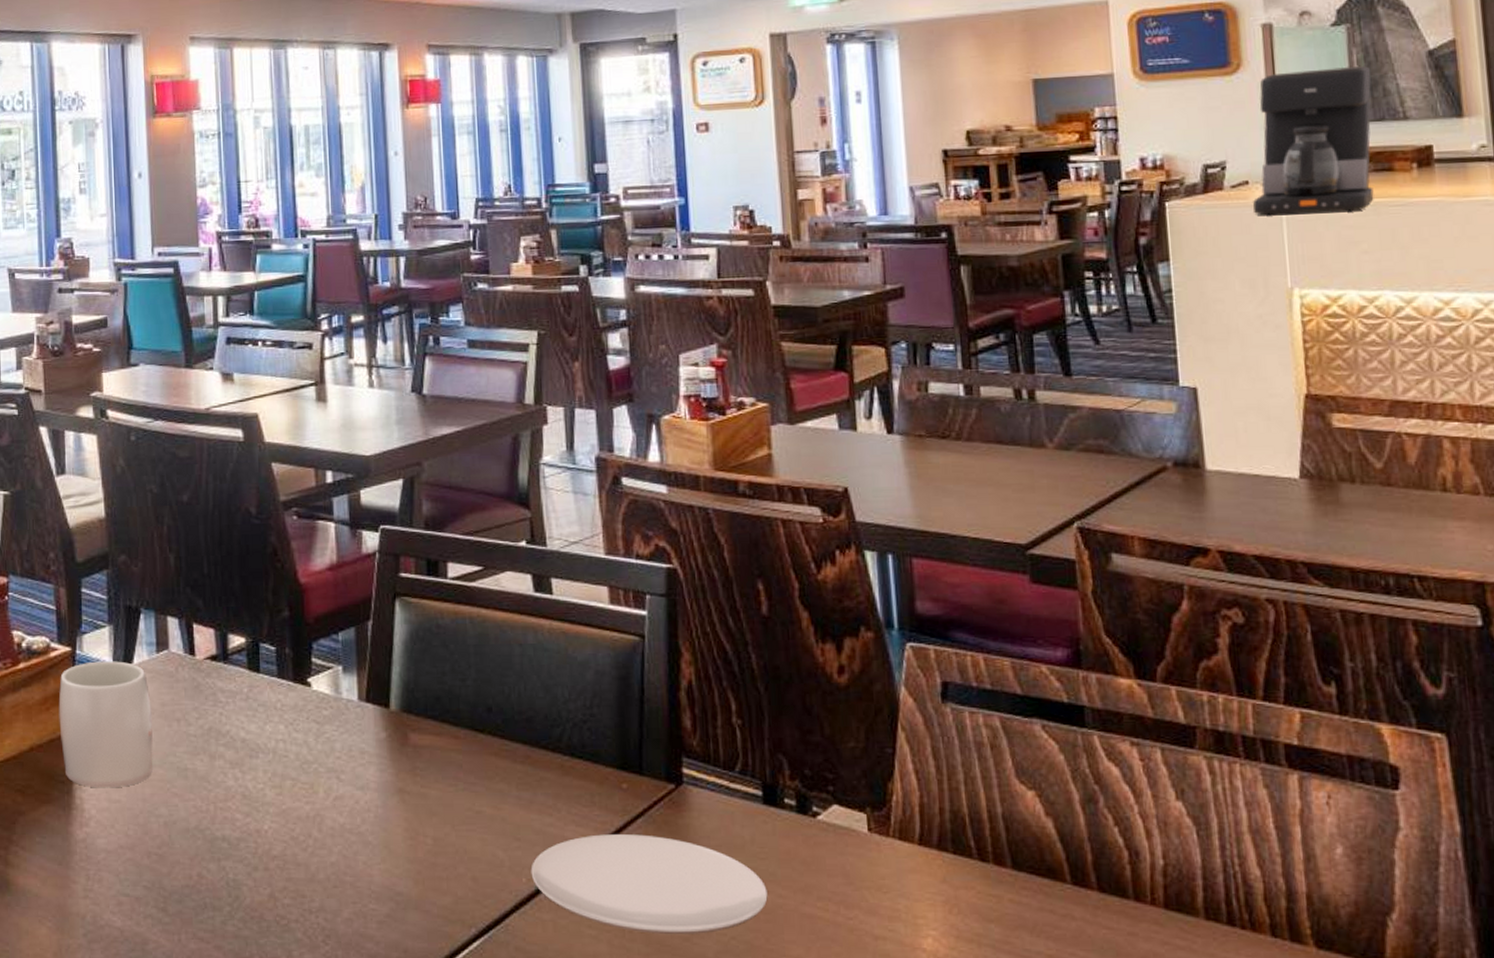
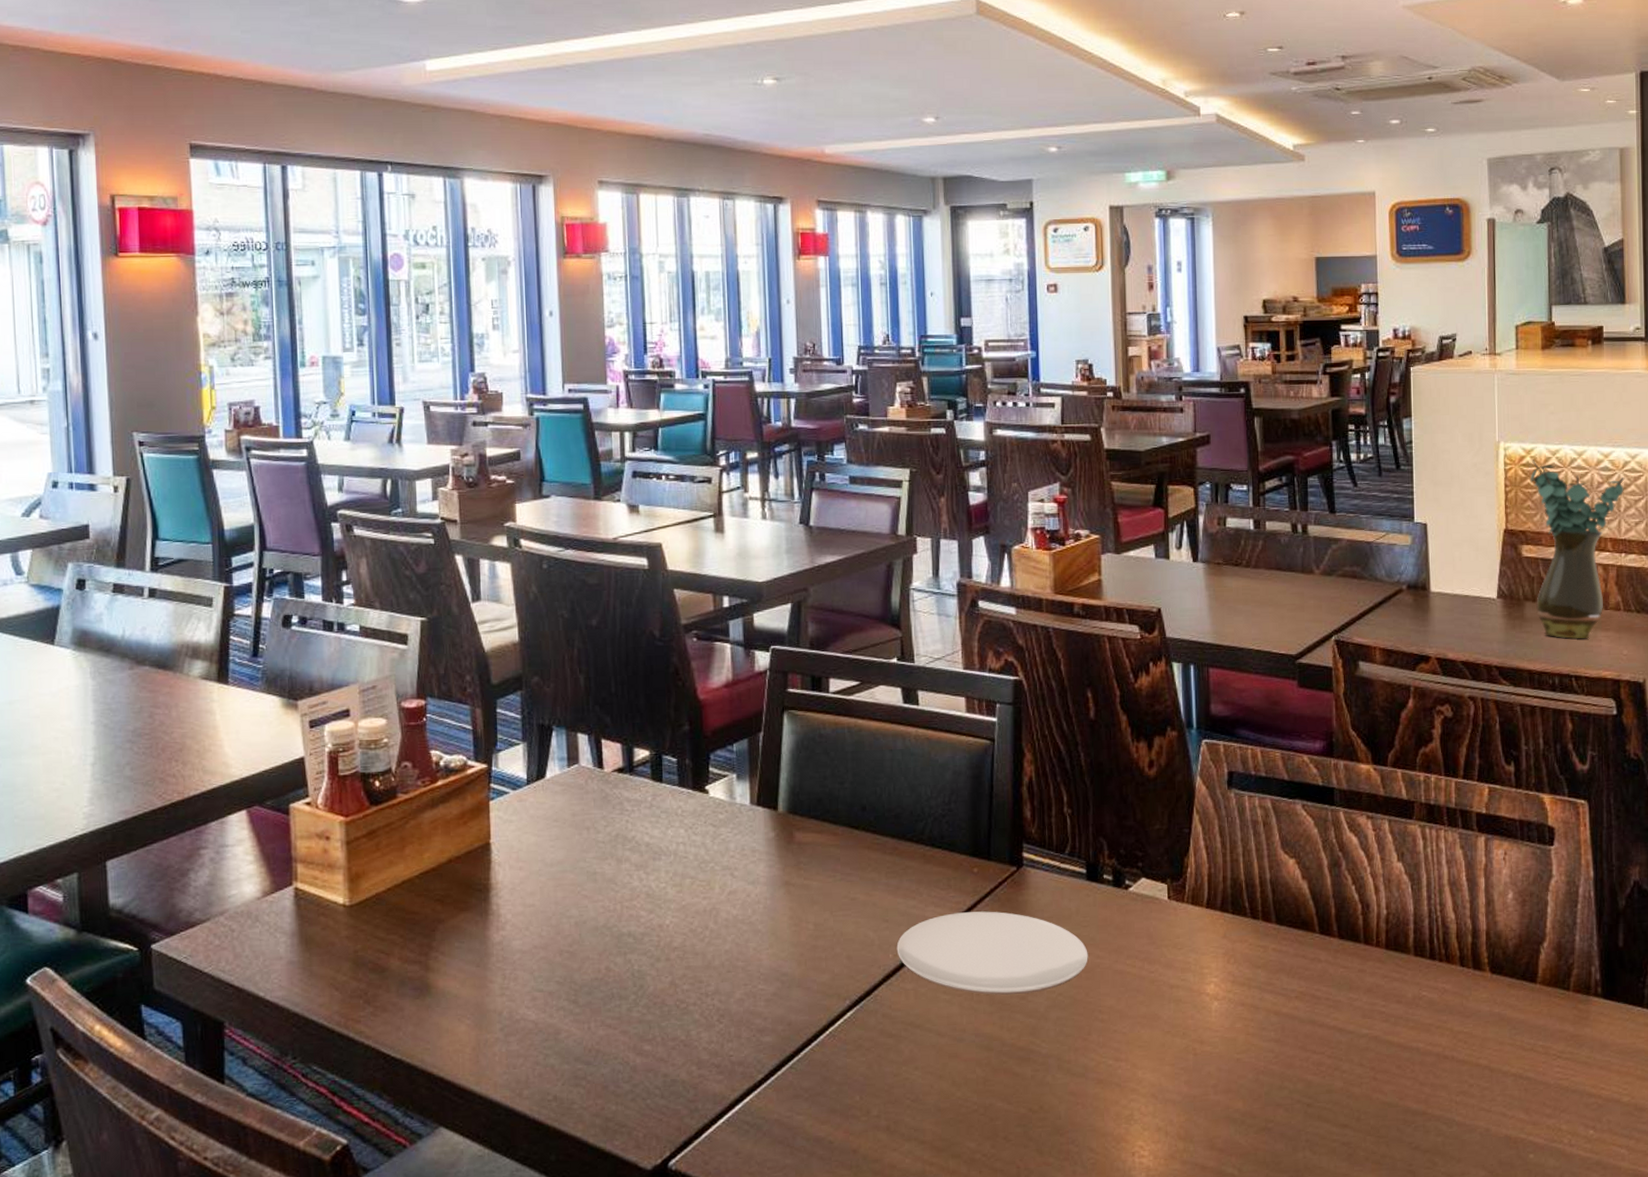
mug: present [58,661,153,788] -> none [475,776,565,895]
coffee maker: present [1253,65,1374,215] -> none [1474,257,1563,380]
vase: none [1339,309,1476,529] -> present [1530,460,1625,639]

